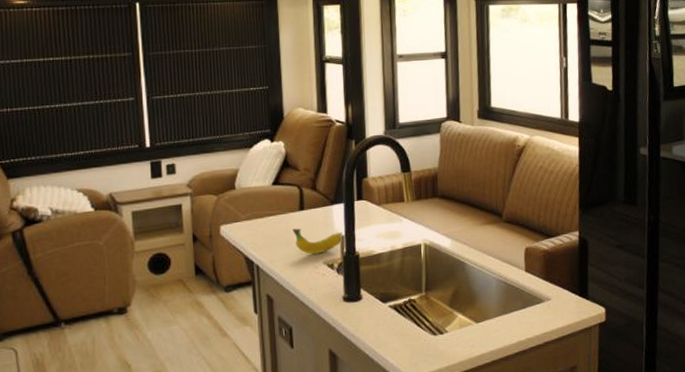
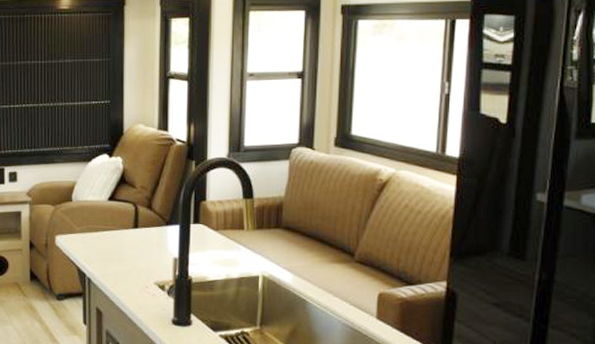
fruit: present [292,228,342,255] -> none [125,246,176,274]

